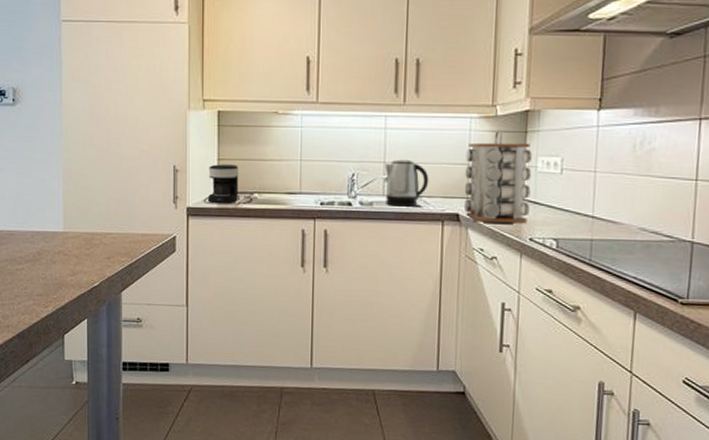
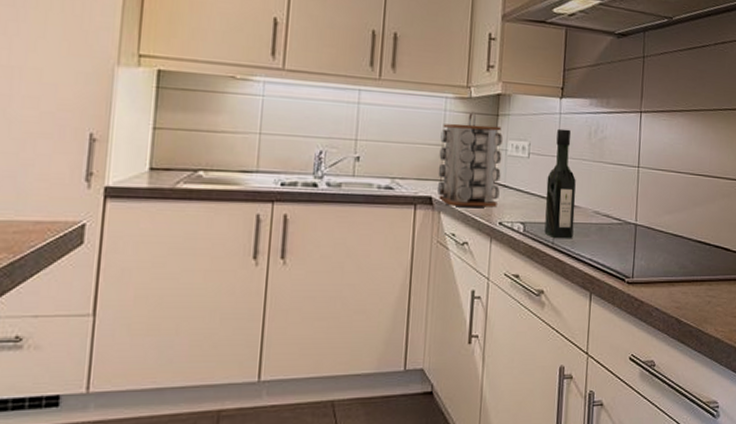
coffee maker: present [203,164,252,205] -> none [128,134,196,185]
kettle: present [385,159,429,207] -> none [356,137,403,189]
bottle: none [580,142,617,256] -> present [544,128,576,239]

